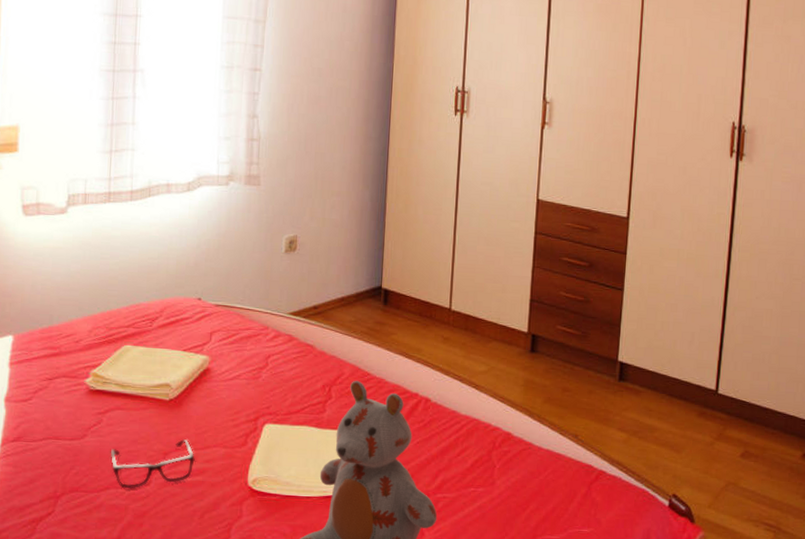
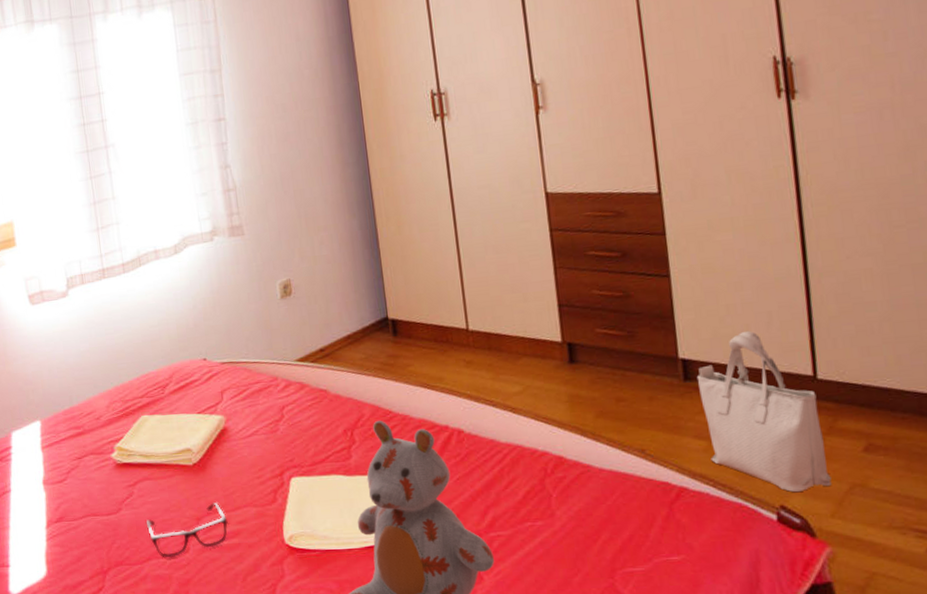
handbag: none [627,345,715,485] -> present [696,330,832,493]

